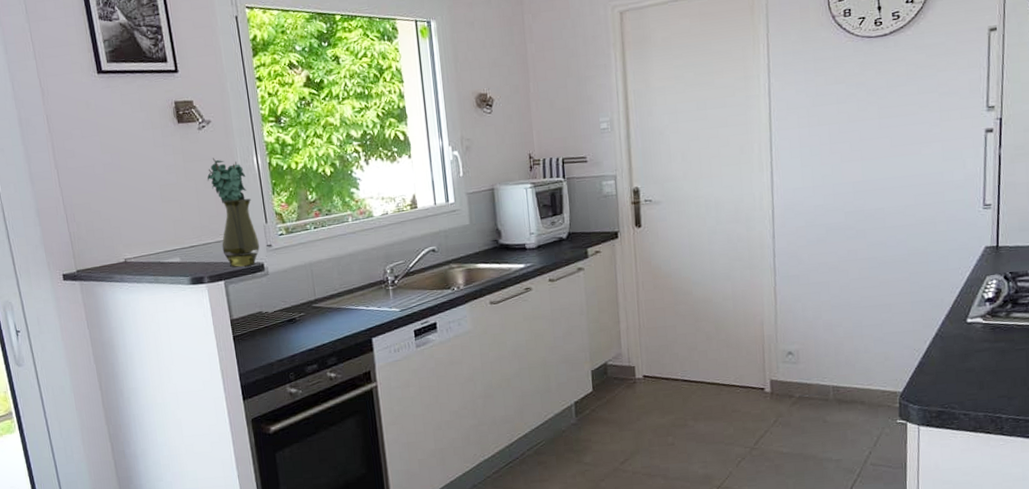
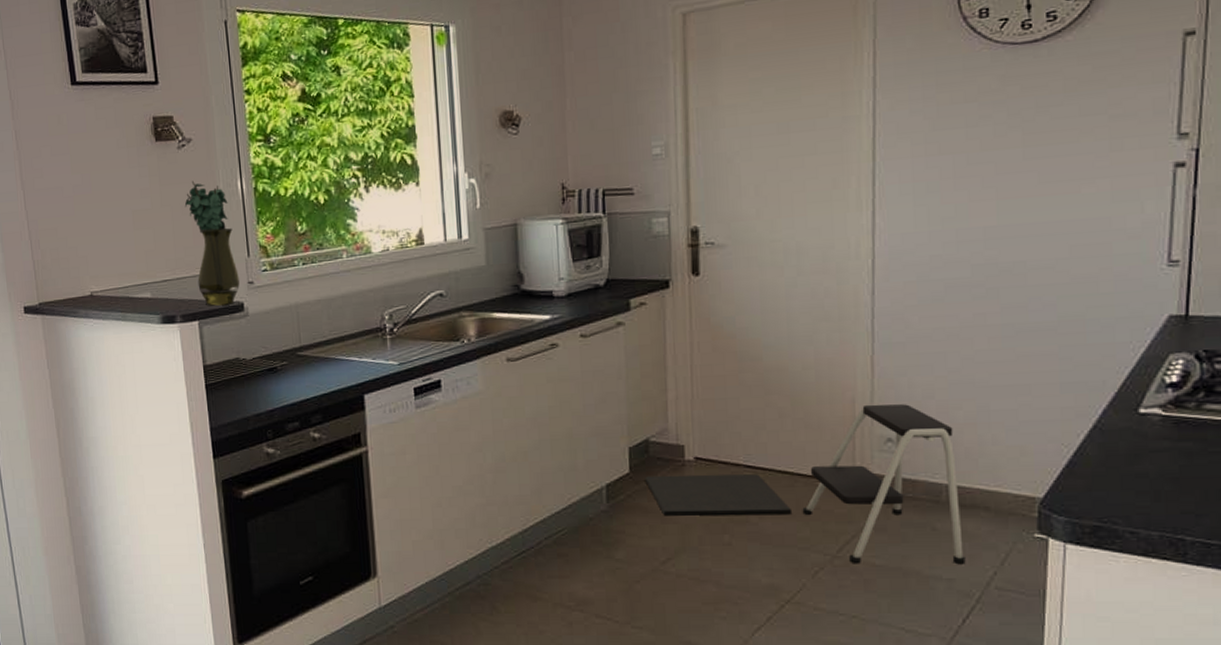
doormat: none [605,386,719,425] -> present [645,474,791,516]
step stool: none [727,324,849,454] -> present [802,403,966,565]

